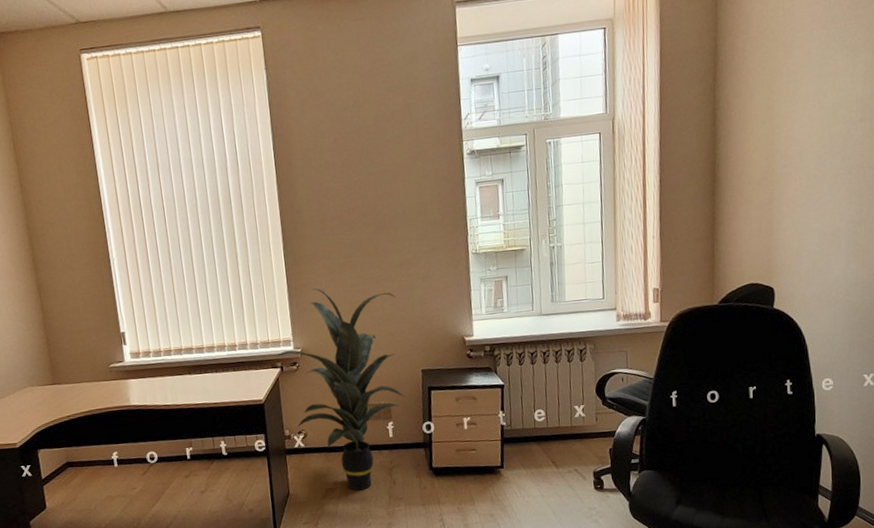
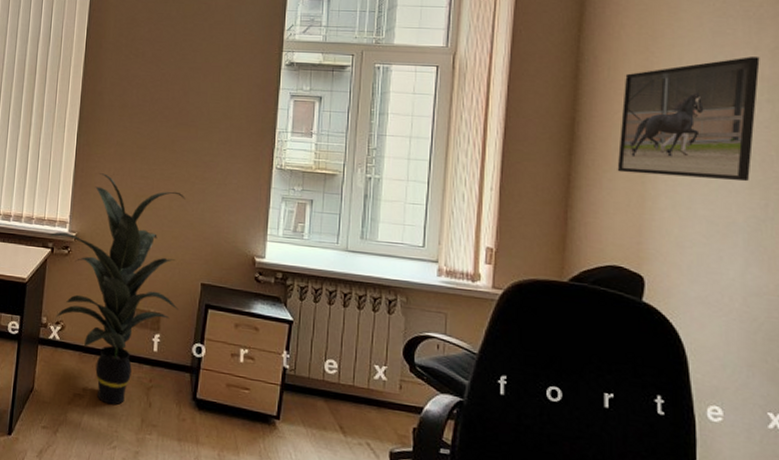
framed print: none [750,82,855,203] -> present [617,57,760,182]

